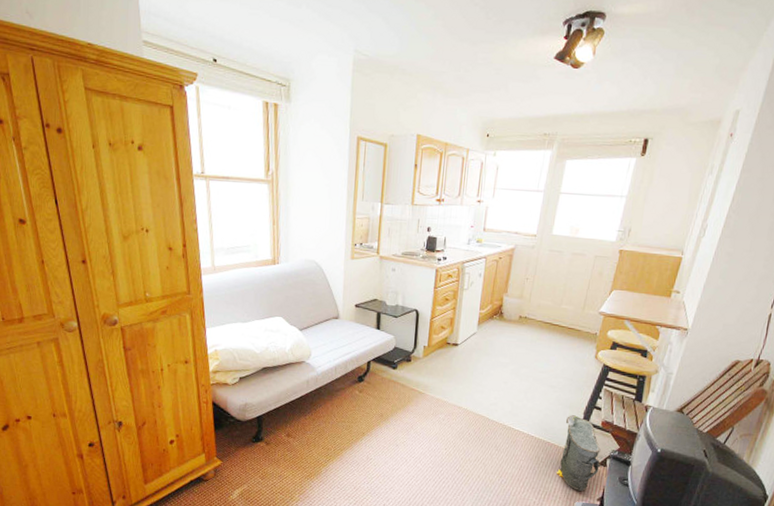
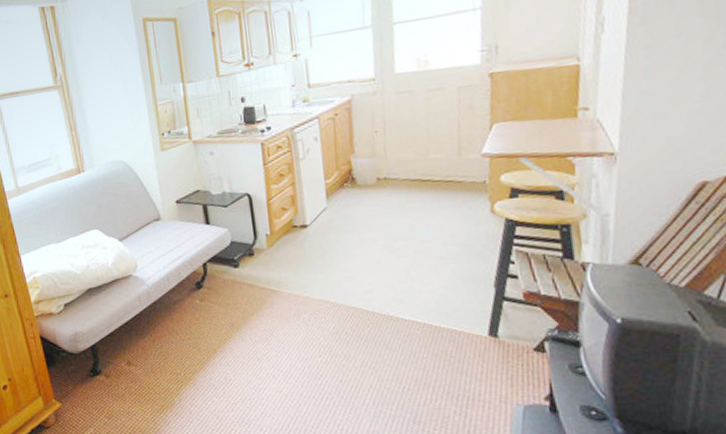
bag: present [556,415,601,492] -> none [471,290,538,391]

